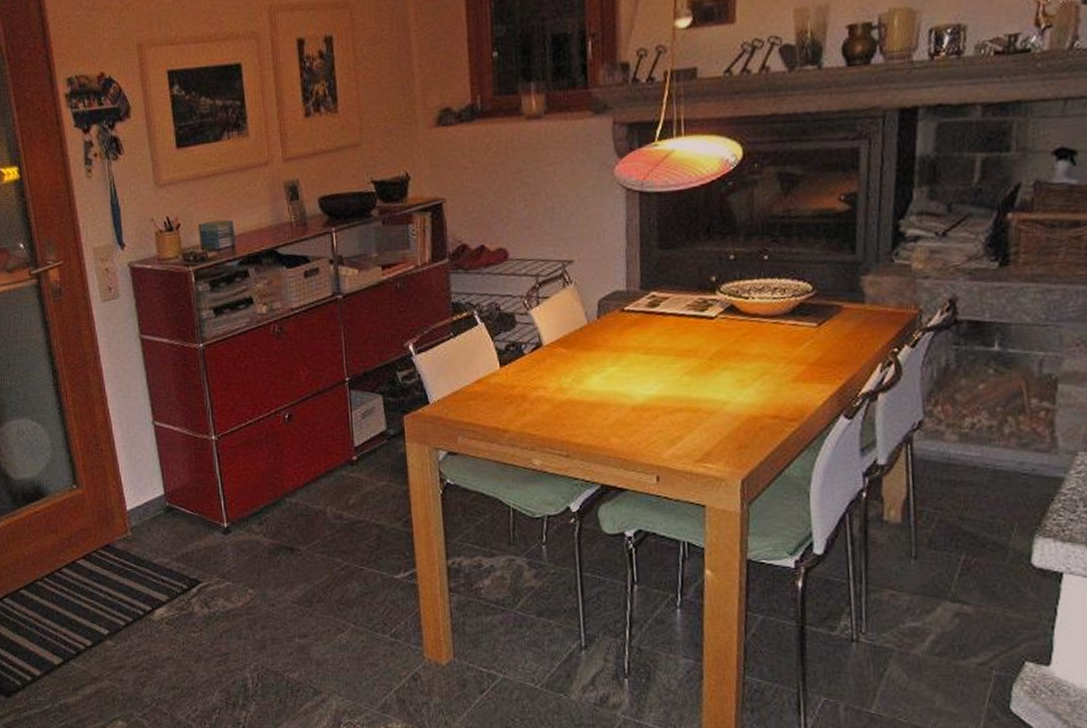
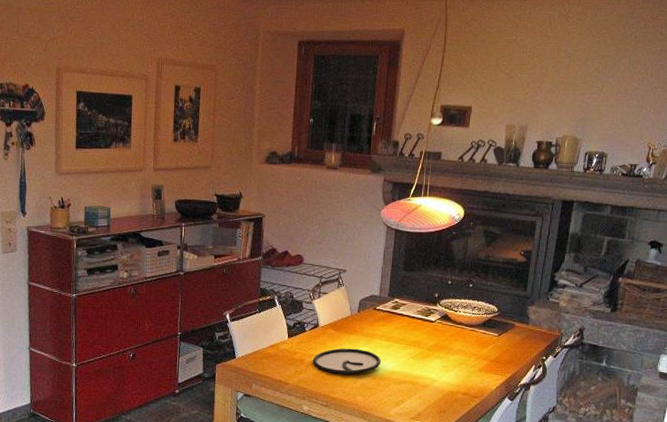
plate: none [539,370,641,409] -> present [312,348,381,375]

